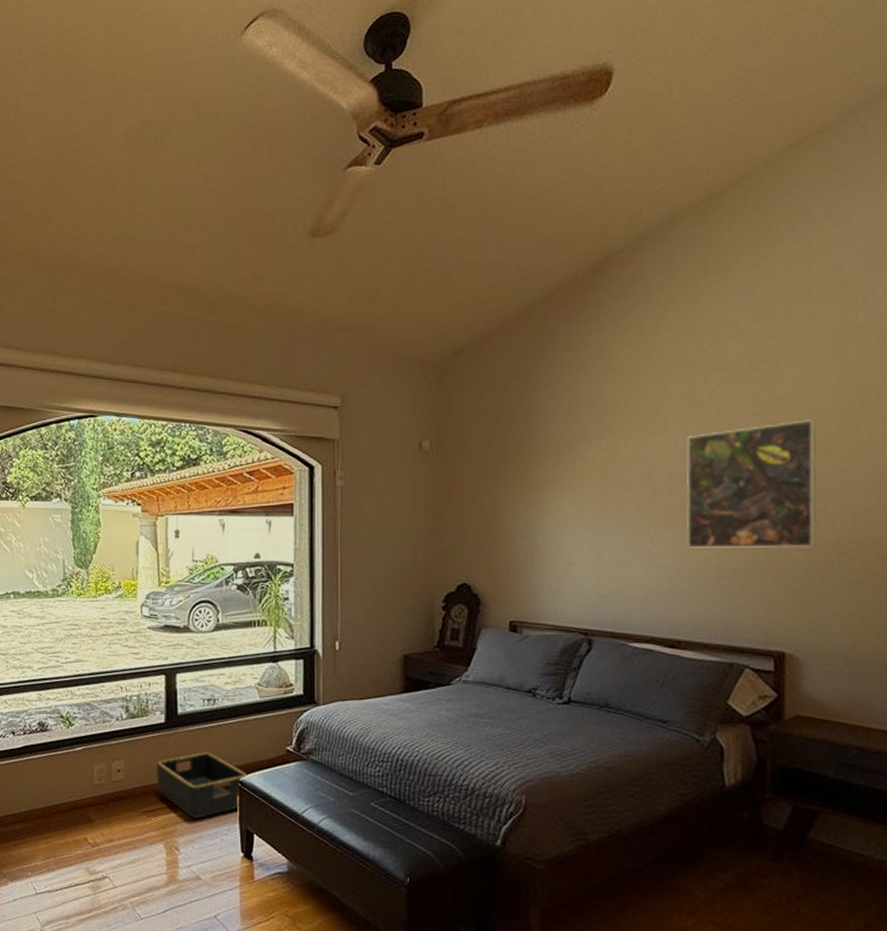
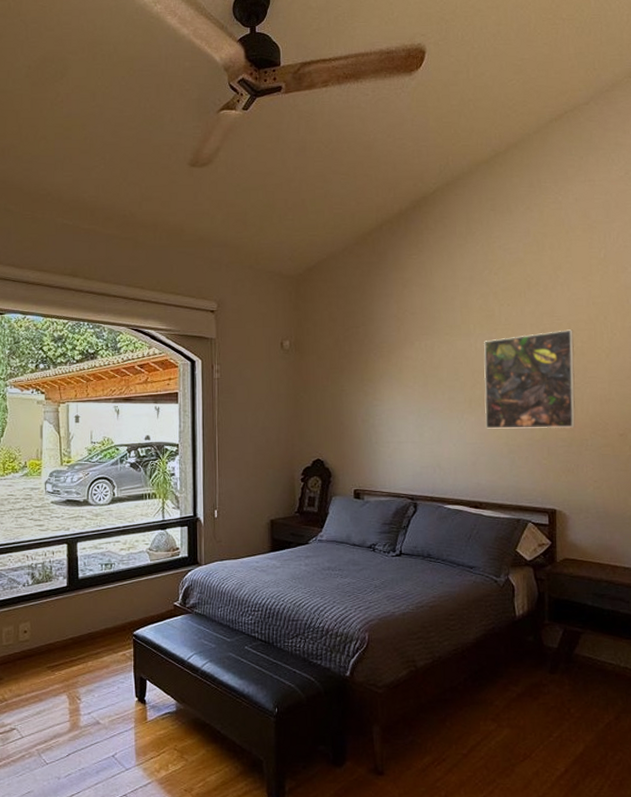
basket: present [157,752,248,818] -> none [60,610,141,670]

